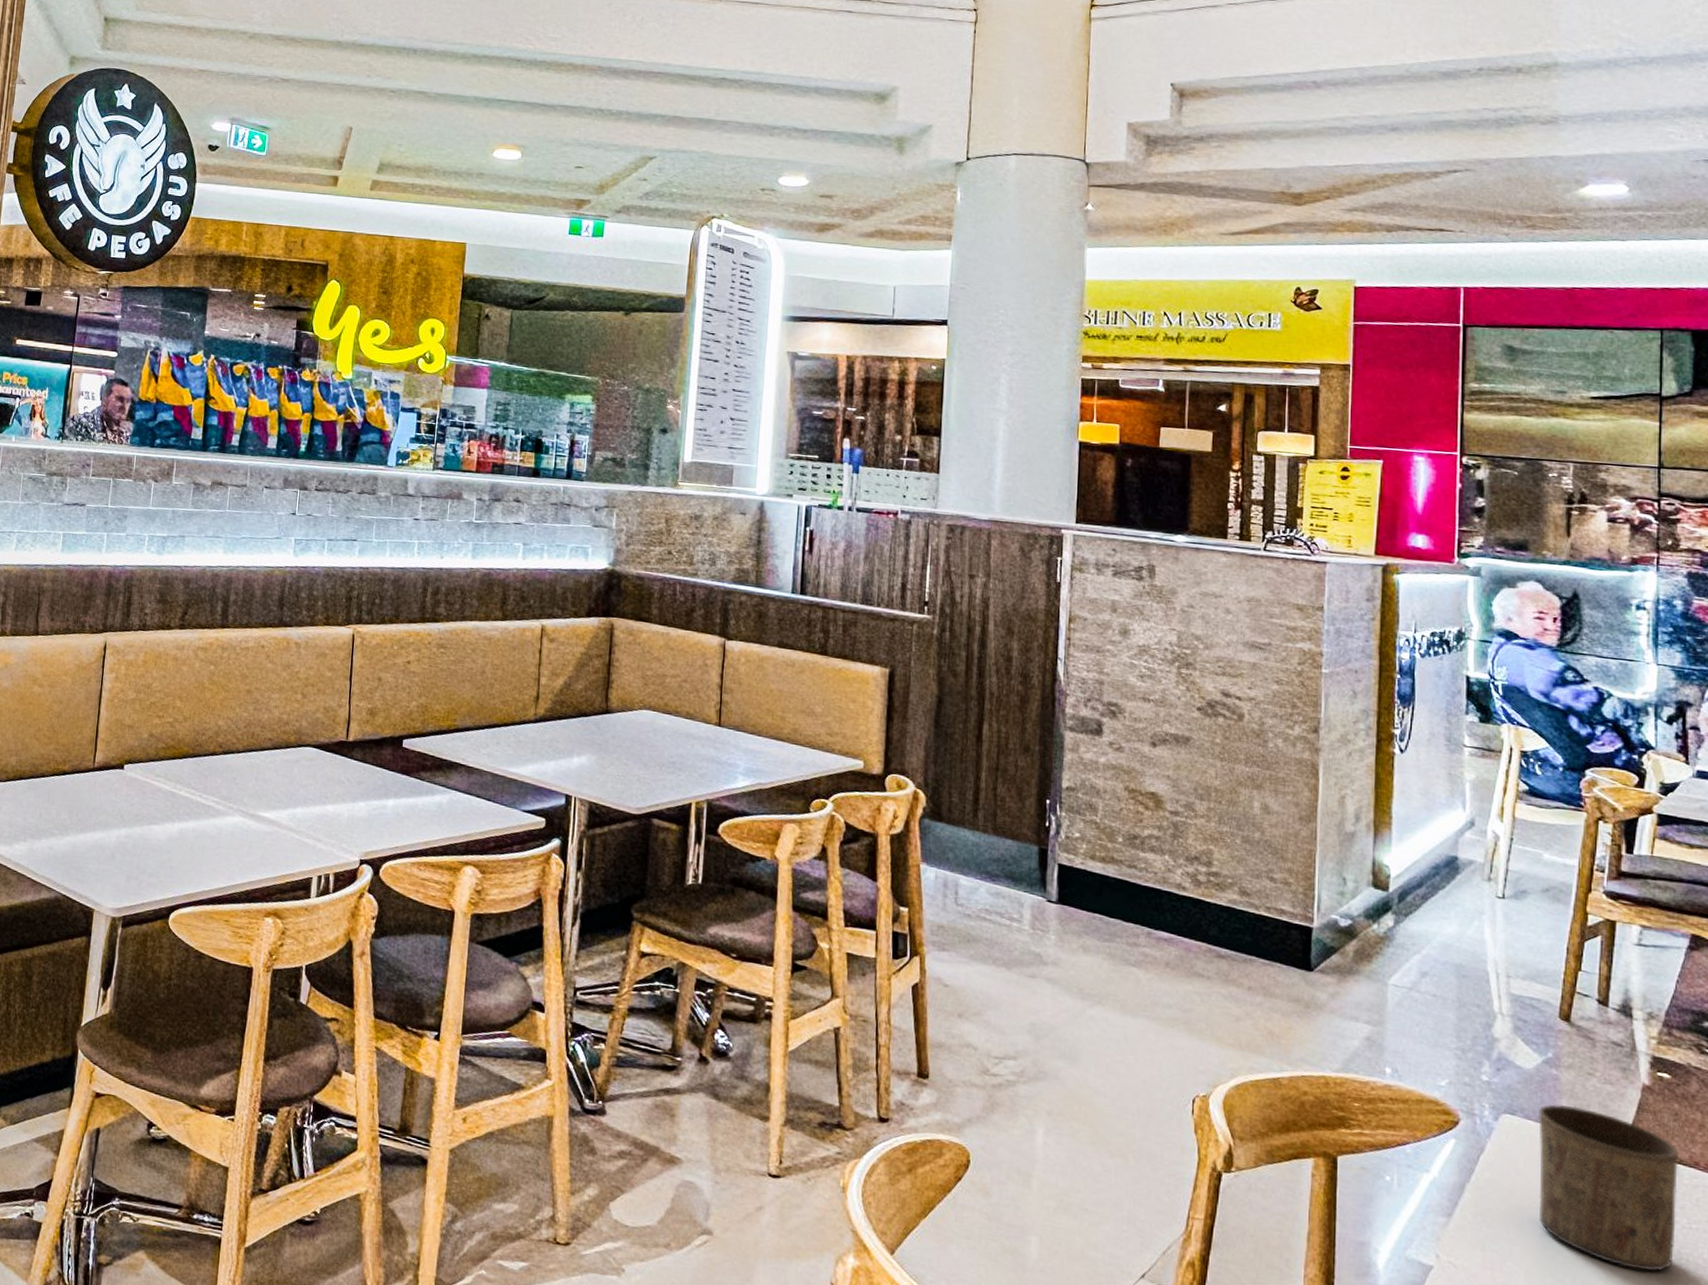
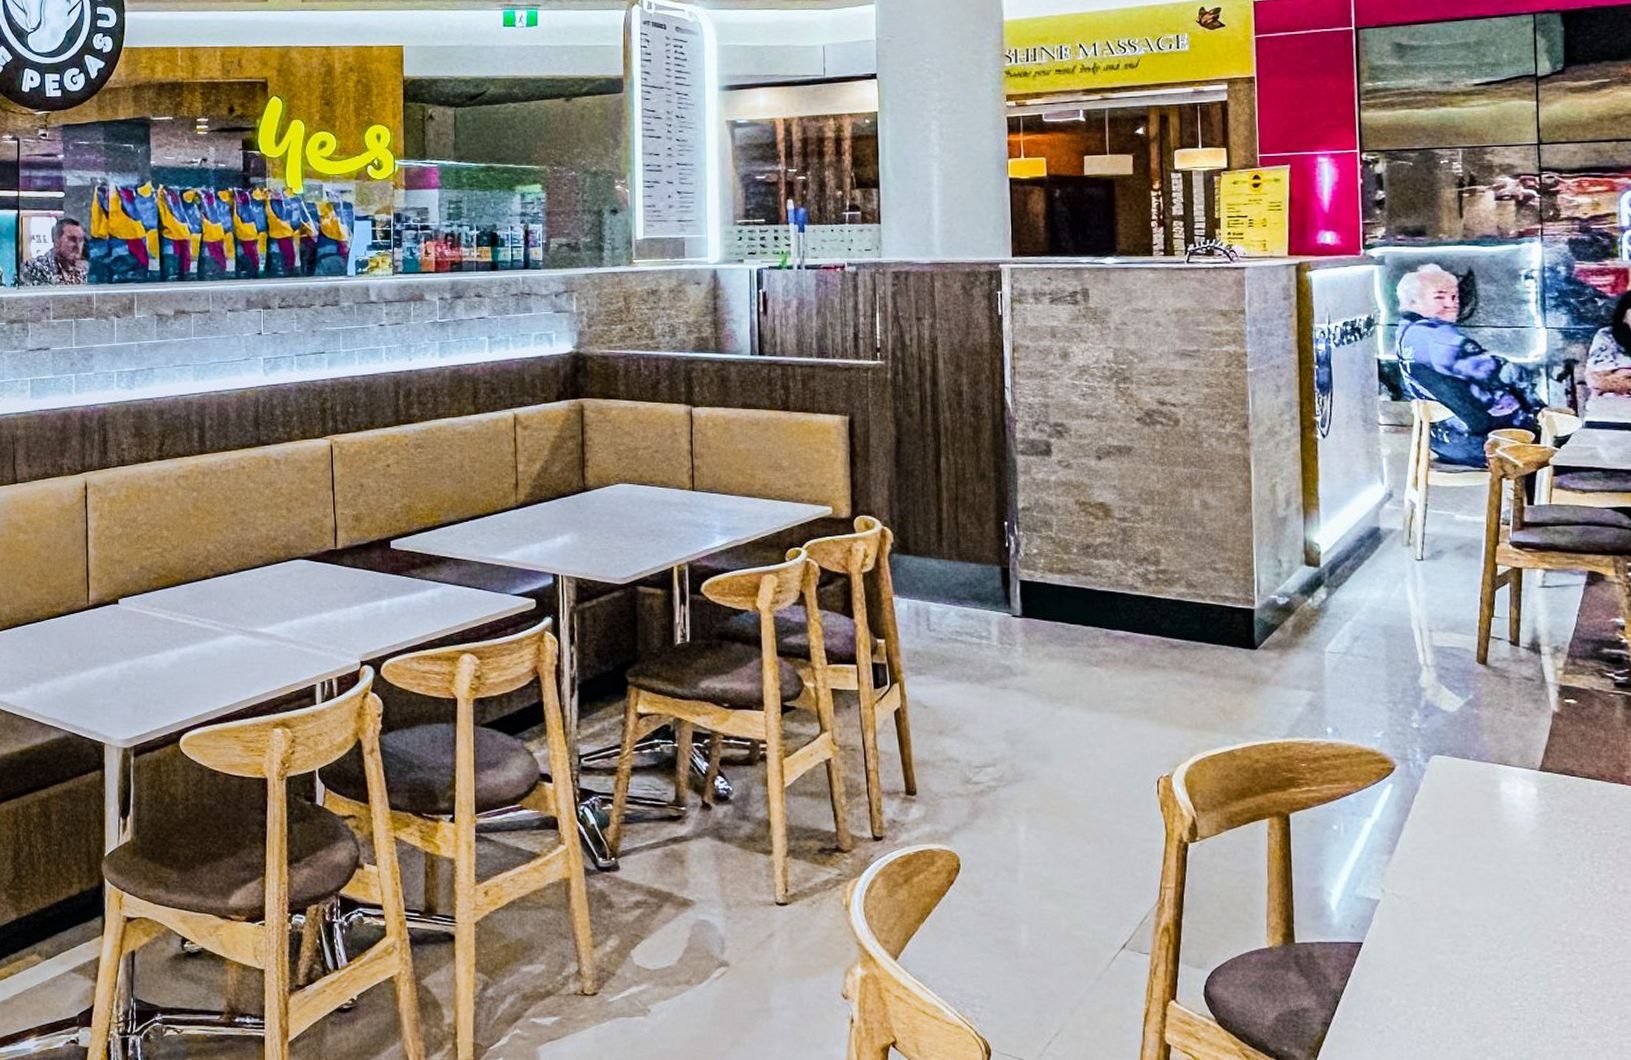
cup: present [1538,1104,1680,1272] -> none [1464,739,1588,877]

